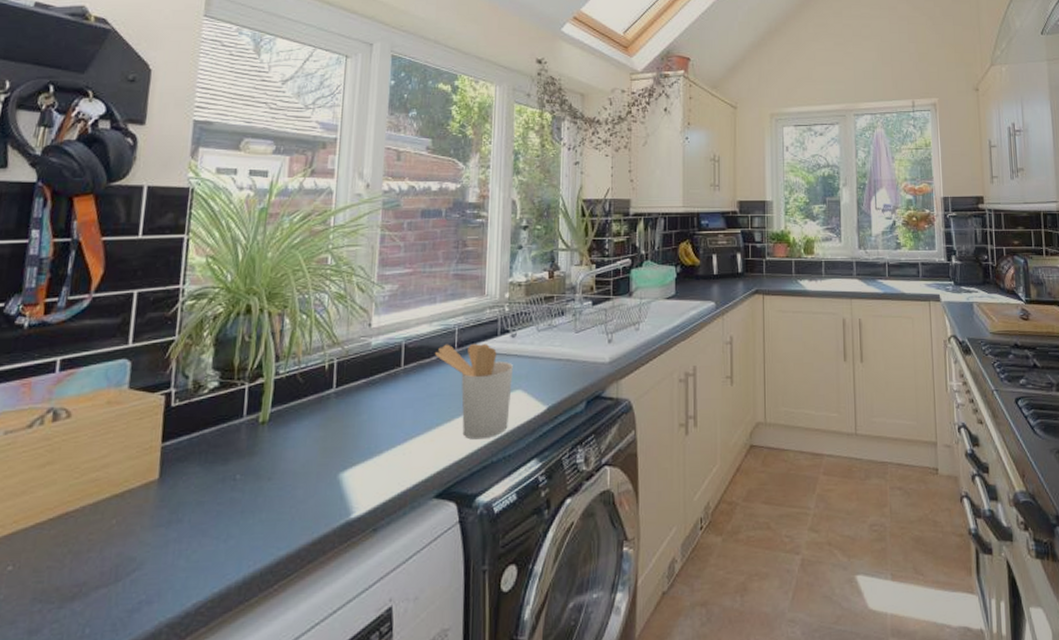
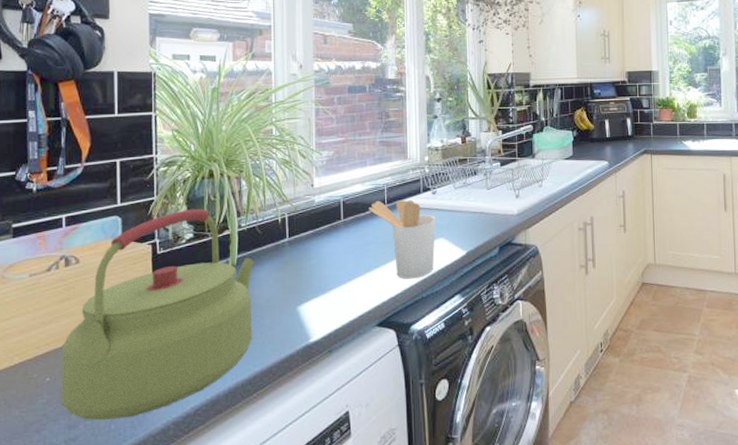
kettle: none [23,351,292,623] -> present [61,208,255,421]

